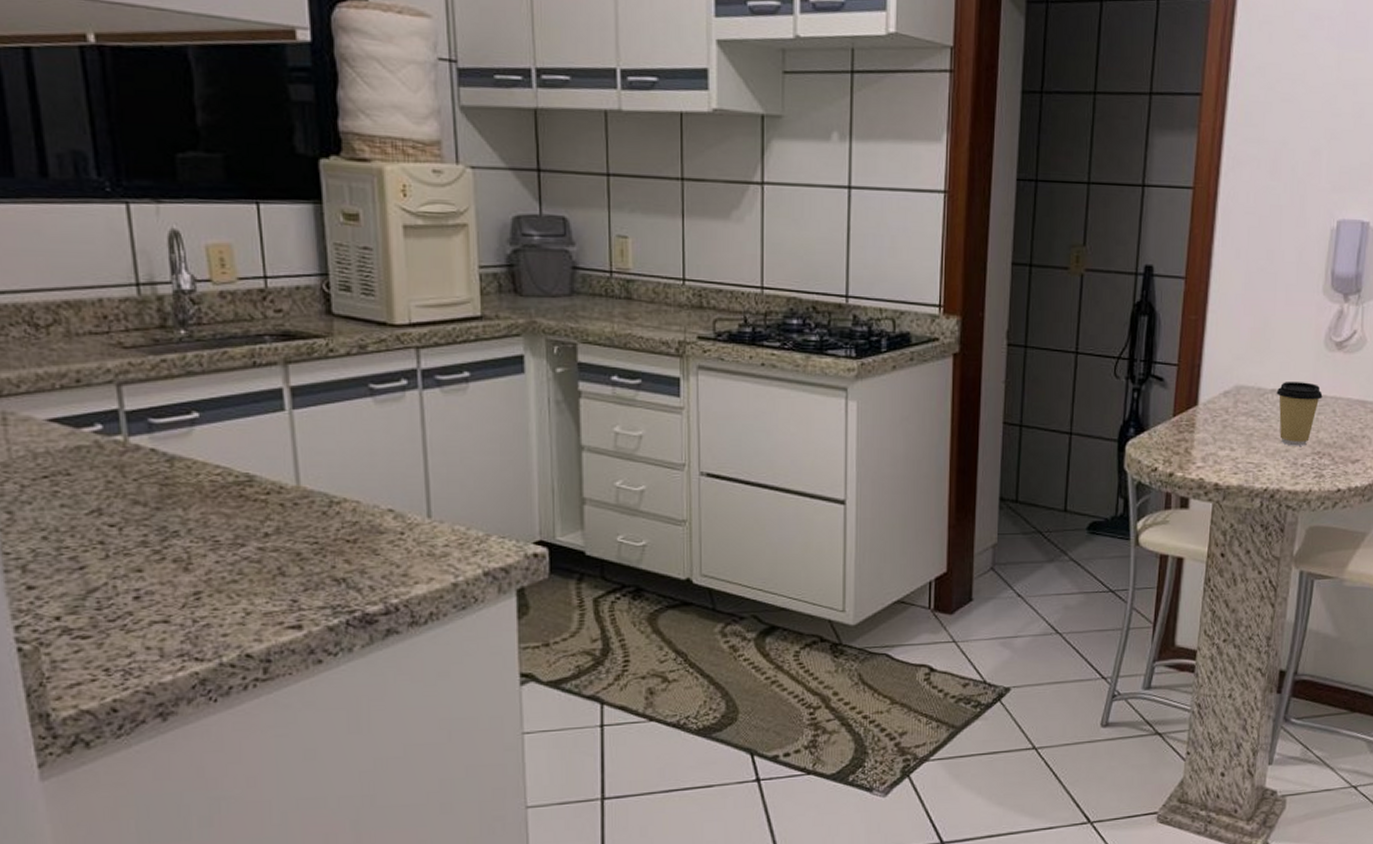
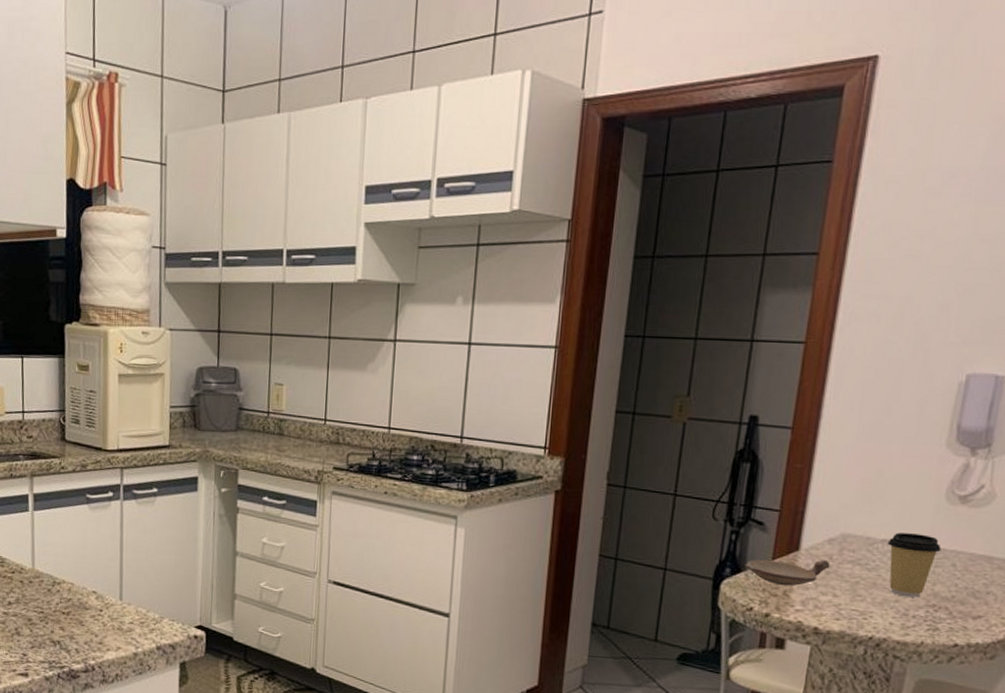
dish: none [1147,413,1227,443] -> present [744,559,830,586]

